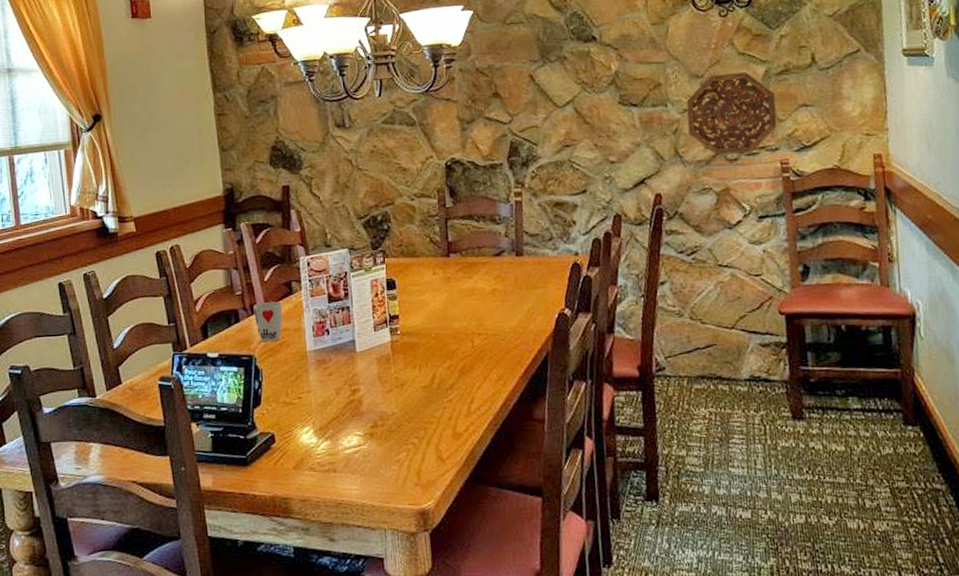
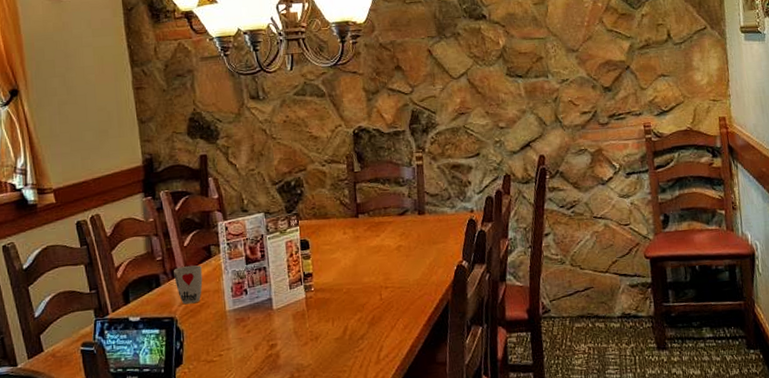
decorative platter: present [686,72,777,155] -> none [564,47,640,120]

